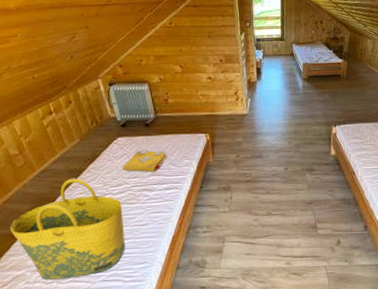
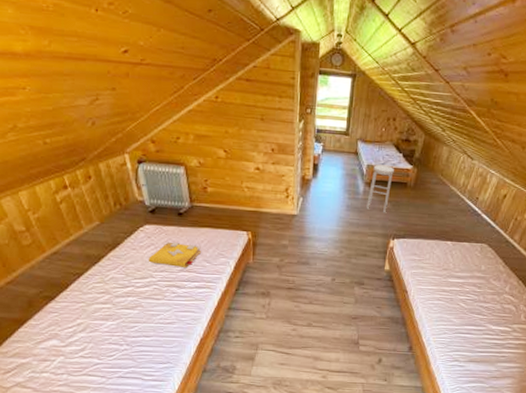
tote bag: present [9,178,126,281] -> none [13,264,148,372]
stool: none [307,61,328,104] -> present [366,164,395,213]

